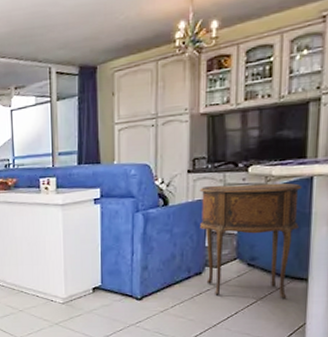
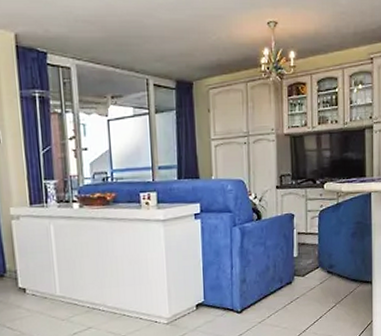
side table: present [199,182,303,300] -> none [286,198,364,303]

